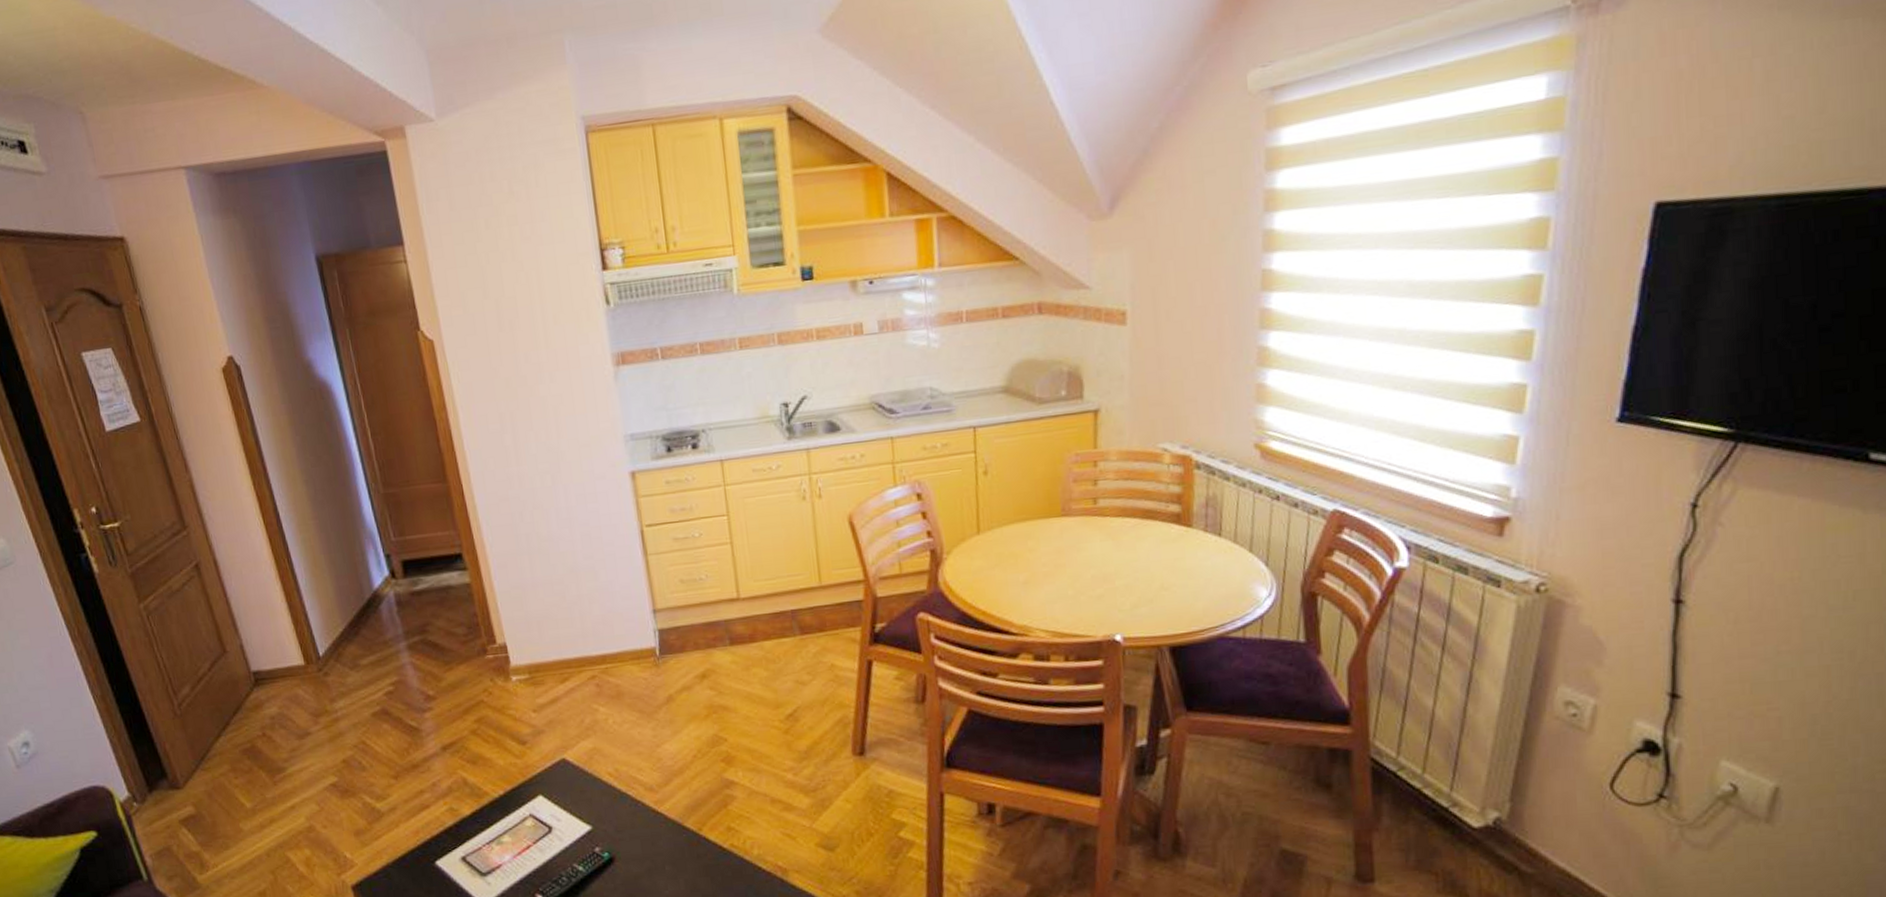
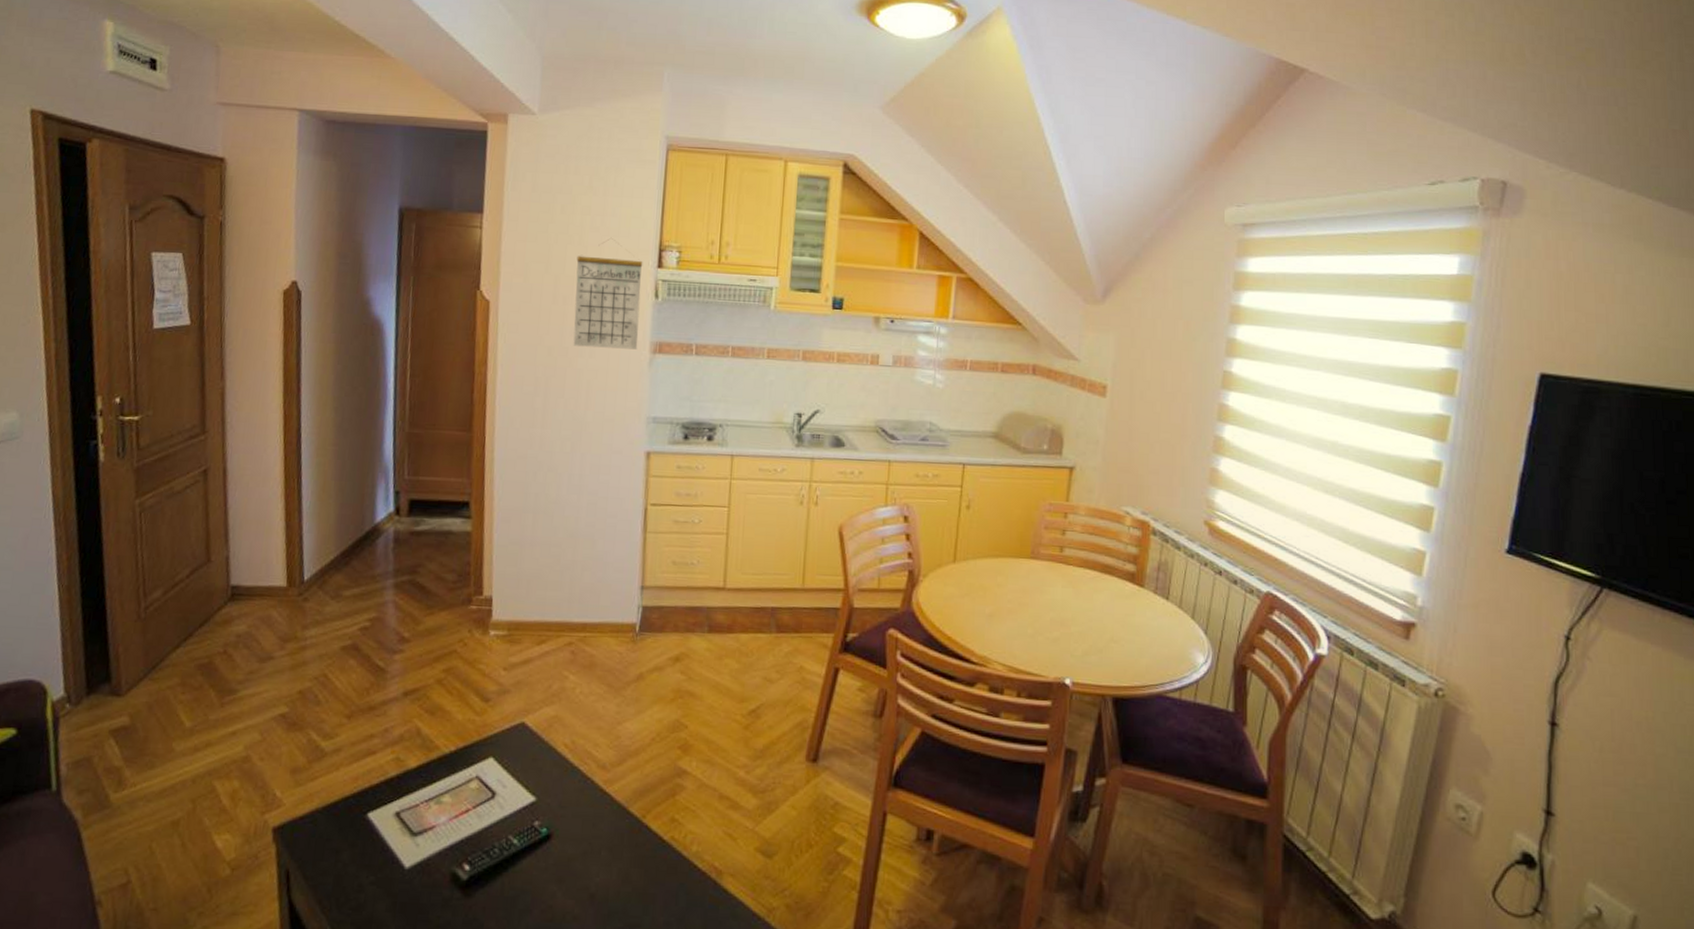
calendar: none [513,247,599,373] -> present [573,238,643,350]

